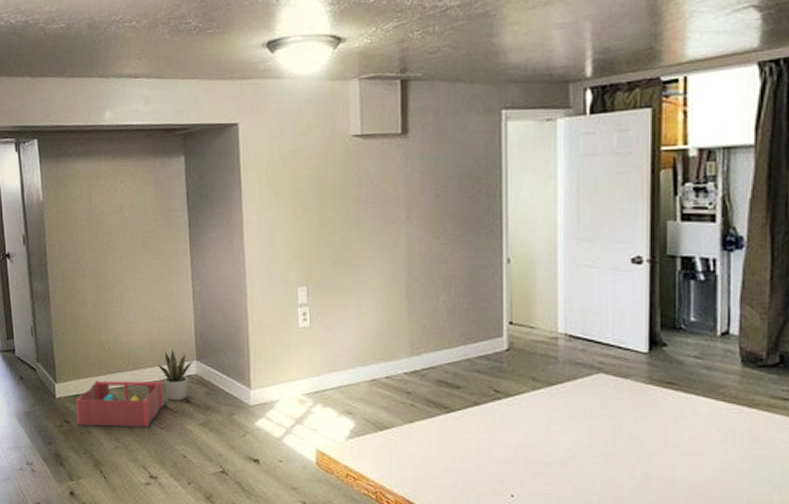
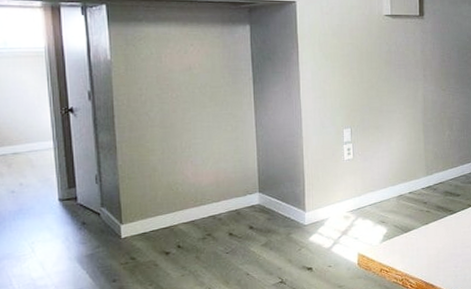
toy box: present [75,380,167,428] -> none [142,212,232,261]
potted plant: present [157,349,195,401] -> none [223,184,258,228]

